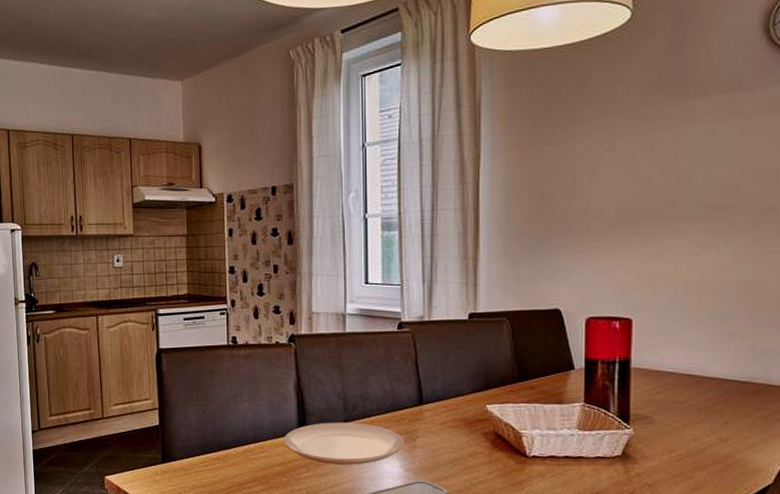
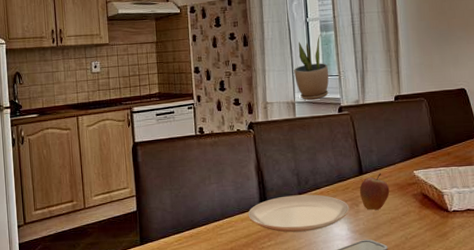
potted plant: none [345,233,388,313] -> present [293,34,329,101]
fruit: none [417,404,455,447] -> present [359,172,390,210]

